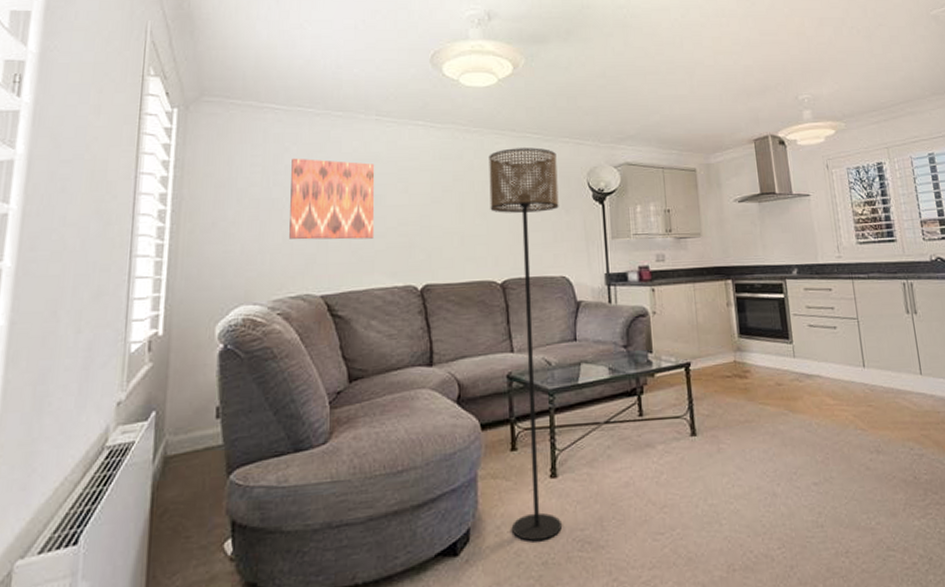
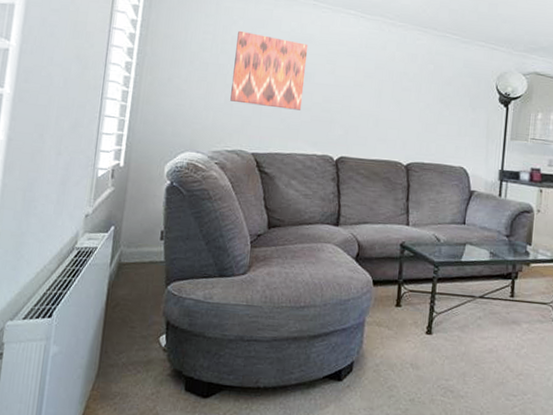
floor lamp: present [489,147,563,542] -> none [388,45,471,383]

